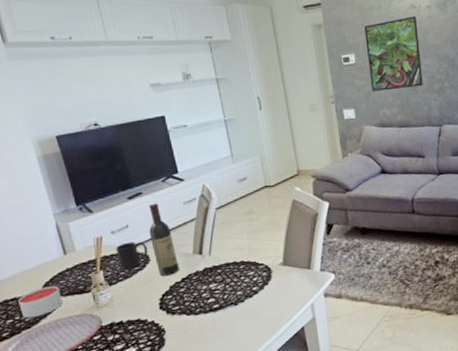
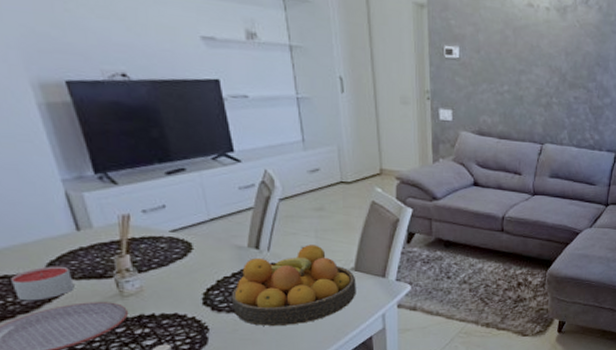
mug: present [116,241,148,270] -> none [148,225,191,257]
wine bottle: present [149,202,179,276] -> none [193,182,229,268]
fruit bowl: none [182,245,287,325] -> present [231,245,357,327]
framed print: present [364,16,423,92] -> none [473,15,533,98]

